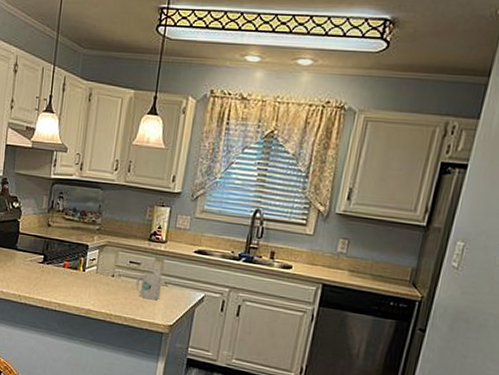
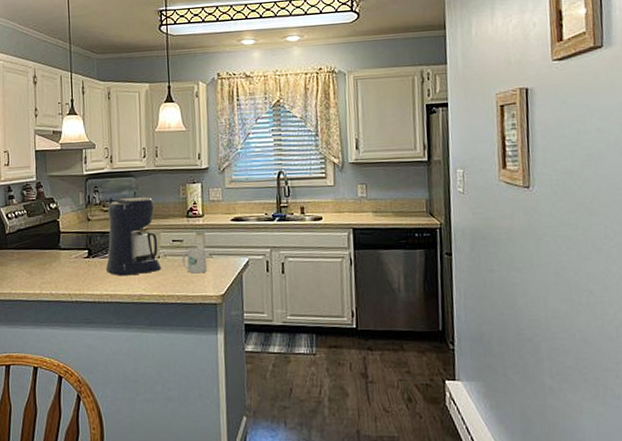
coffee maker: none [58,209,118,290] -> present [105,197,162,276]

